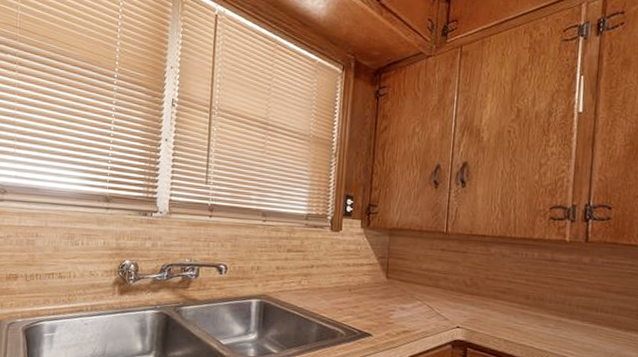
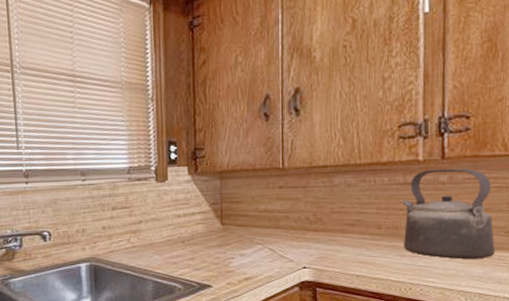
kettle: none [547,250,627,337] -> present [403,168,495,259]

